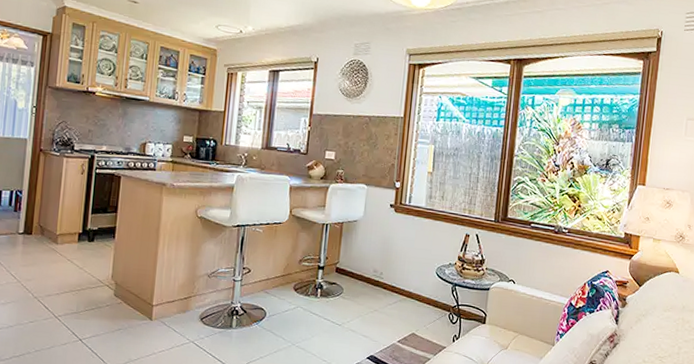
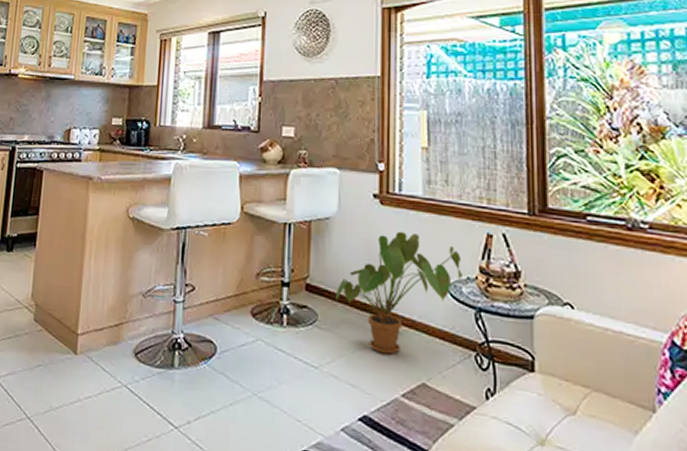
house plant: none [357,231,447,315] -> present [336,231,462,355]

